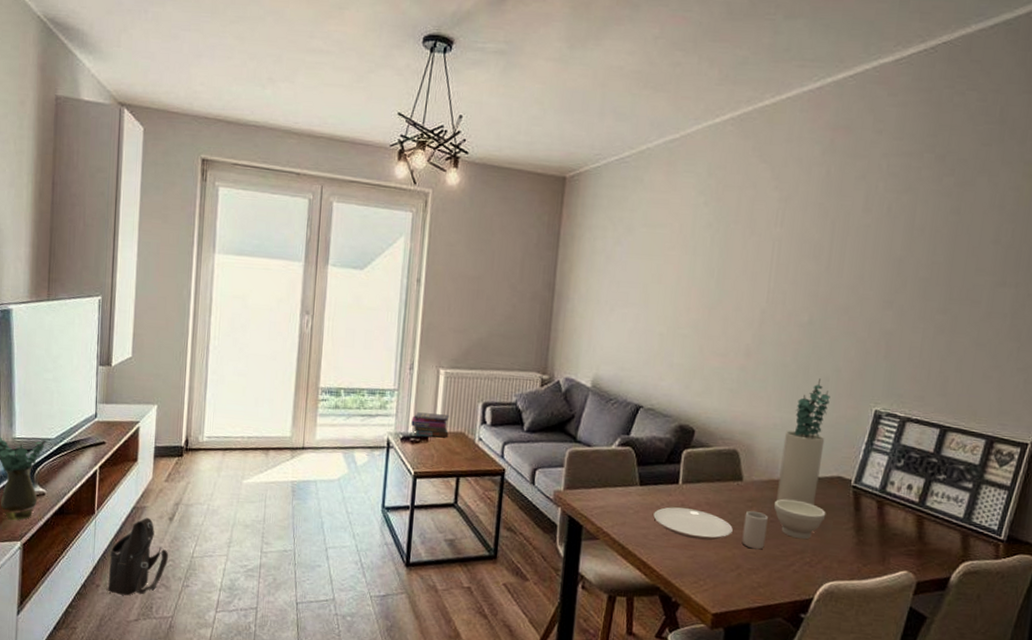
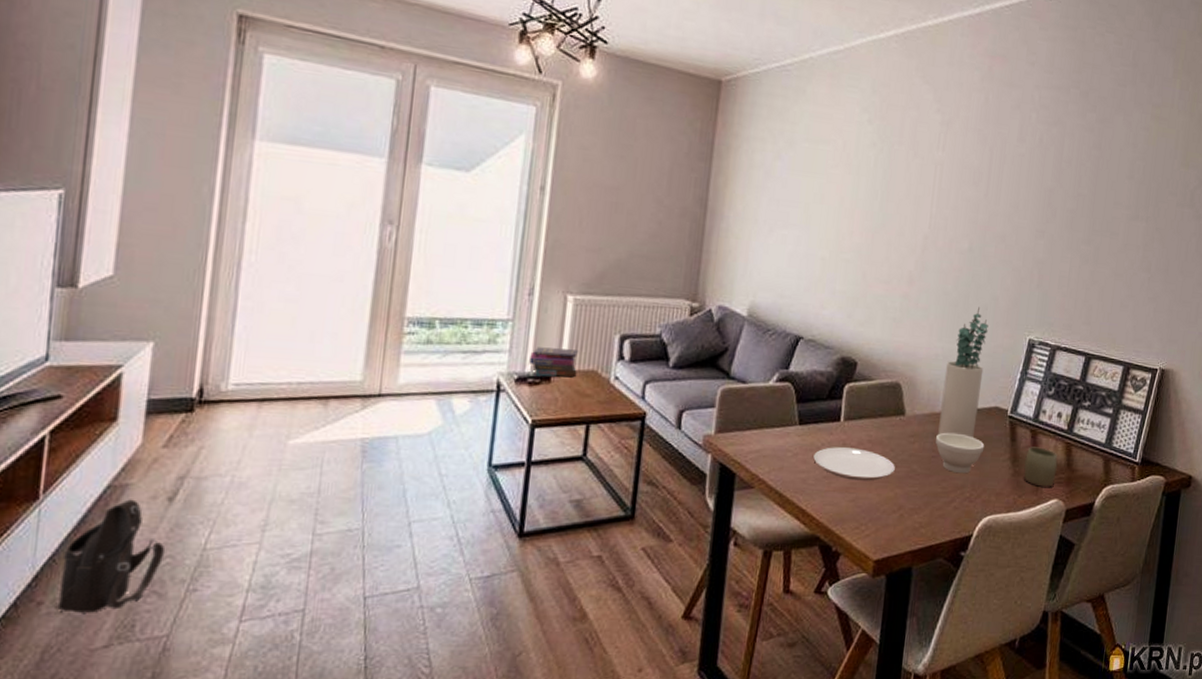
cup: present [742,510,768,550] -> none [904,446,930,488]
mug: none [868,517,908,558] -> present [1023,446,1058,487]

